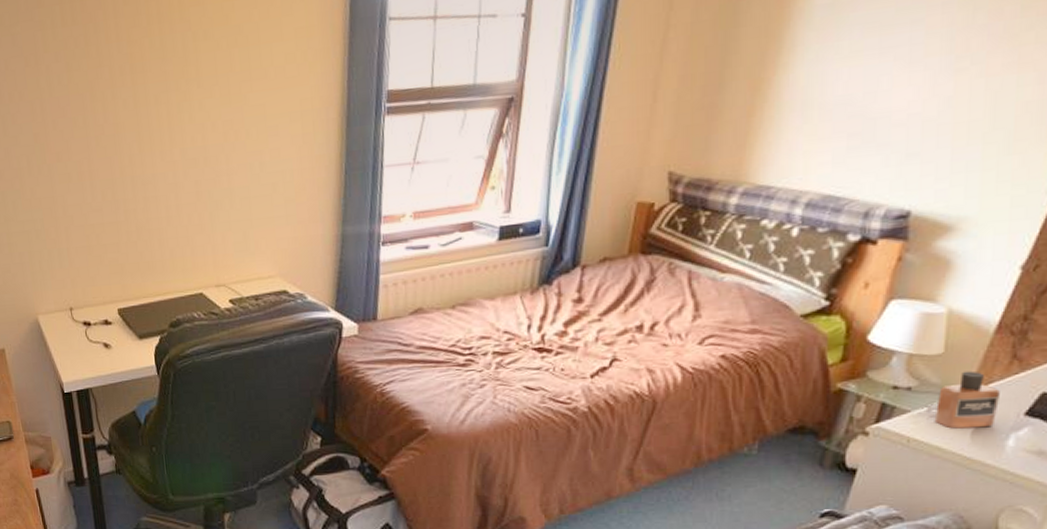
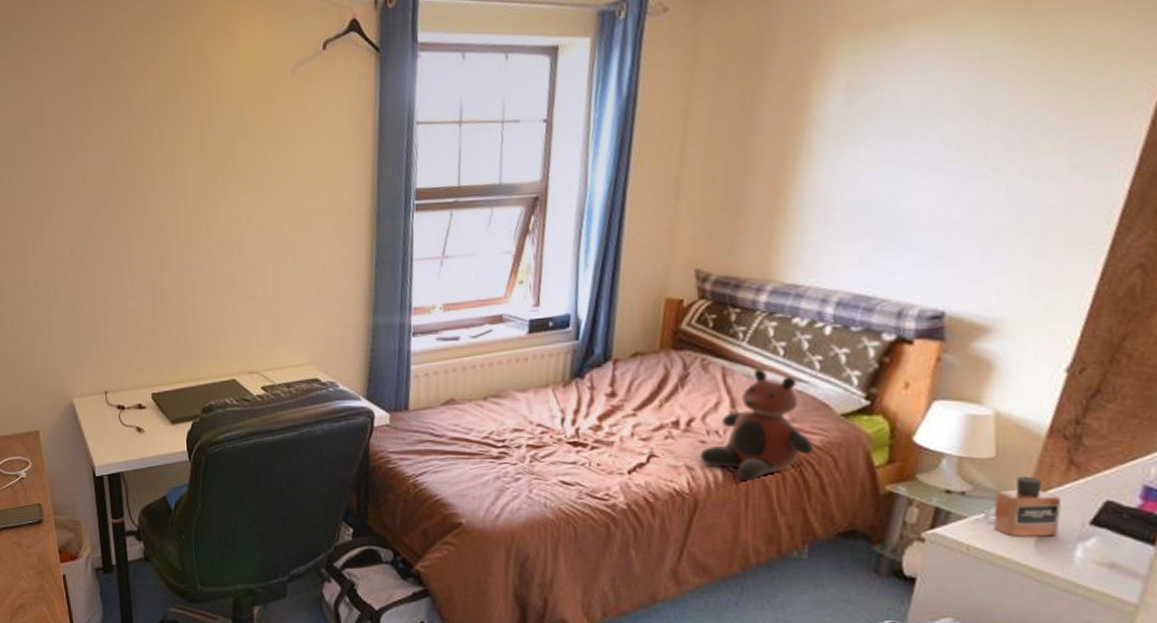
teddy bear: none [661,272,772,382] -> present [699,369,815,482]

